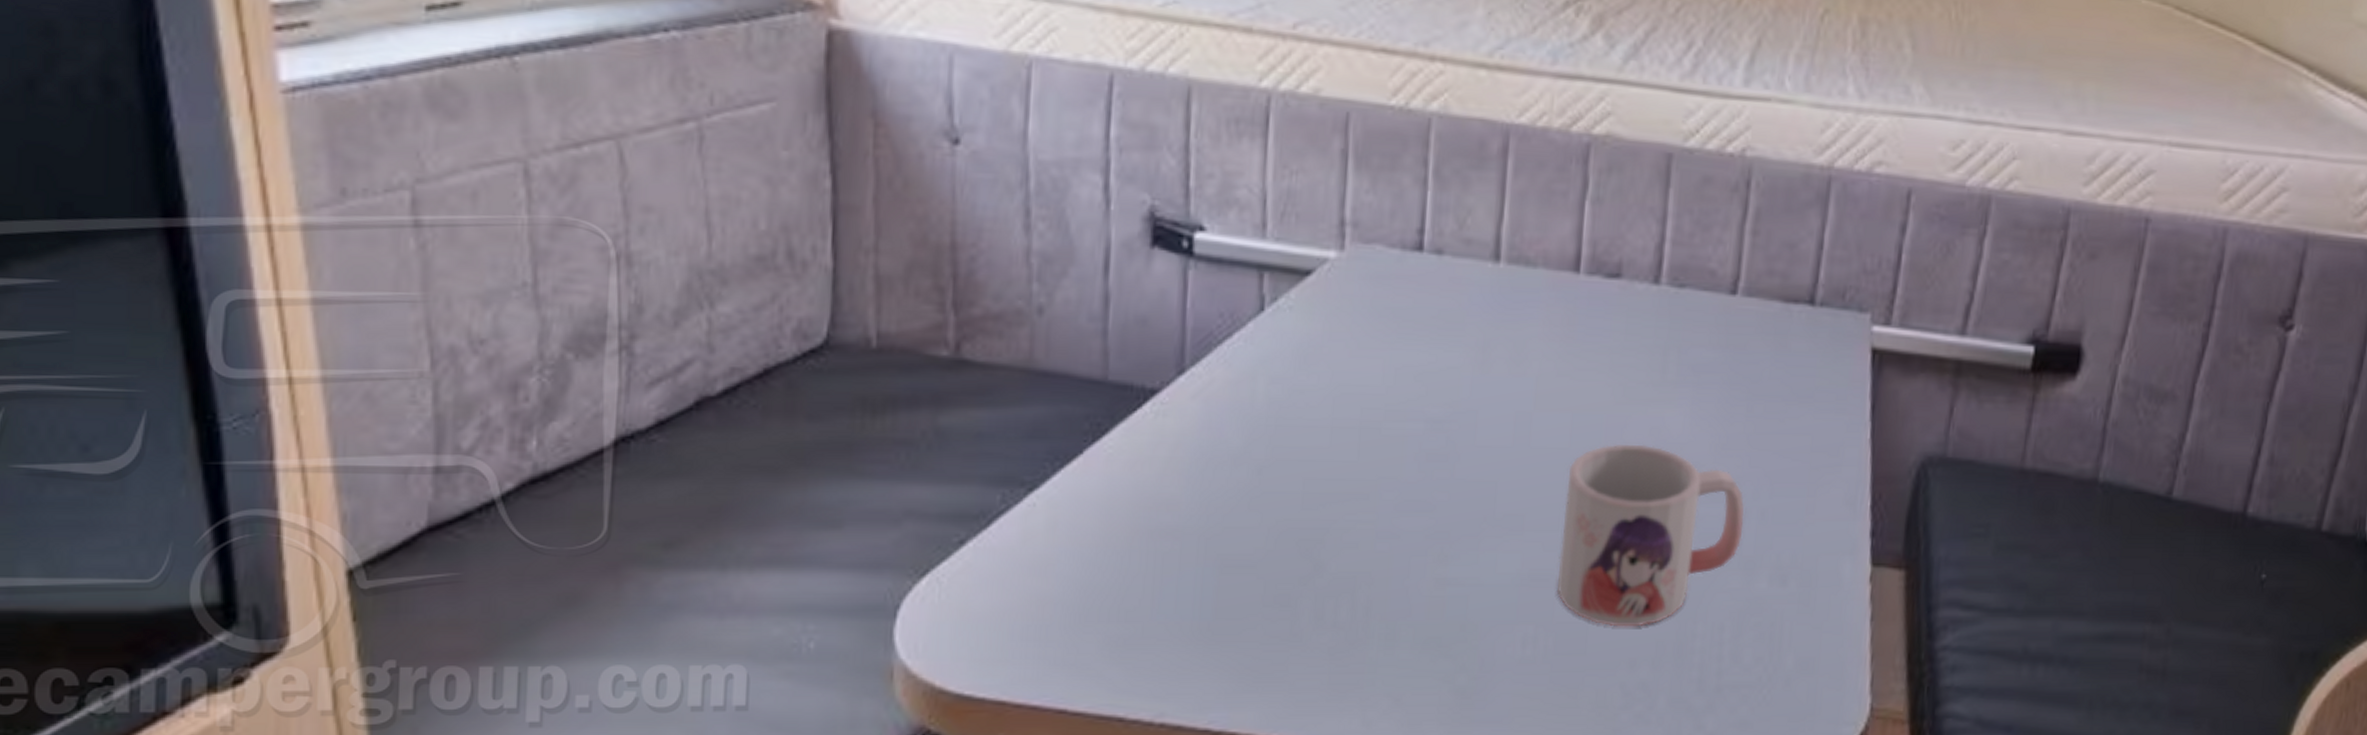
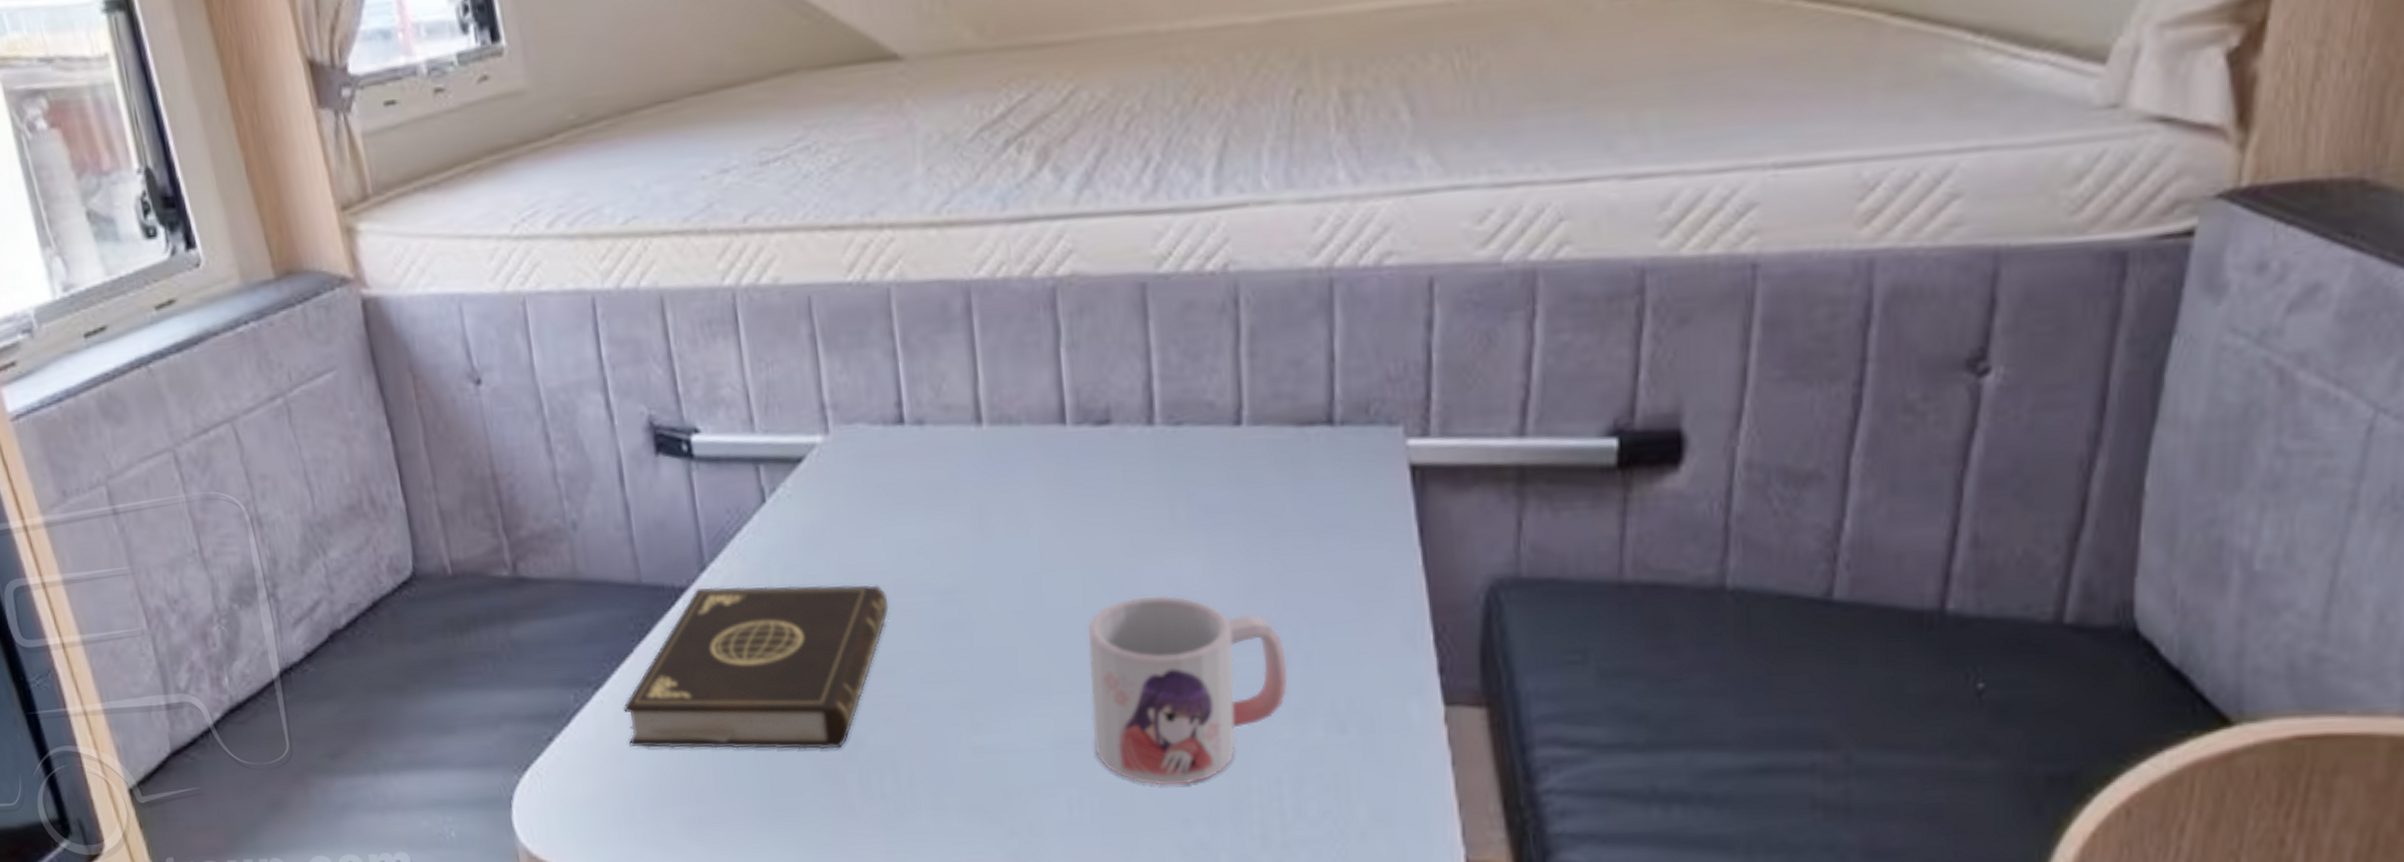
book: none [1057,391,1376,572] -> present [623,584,889,750]

